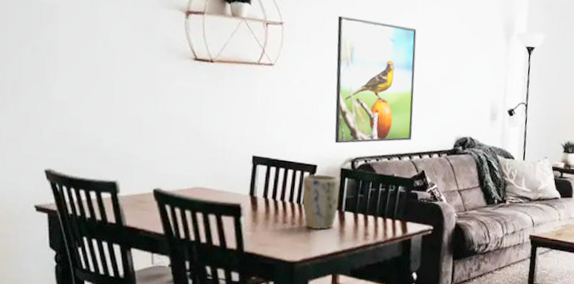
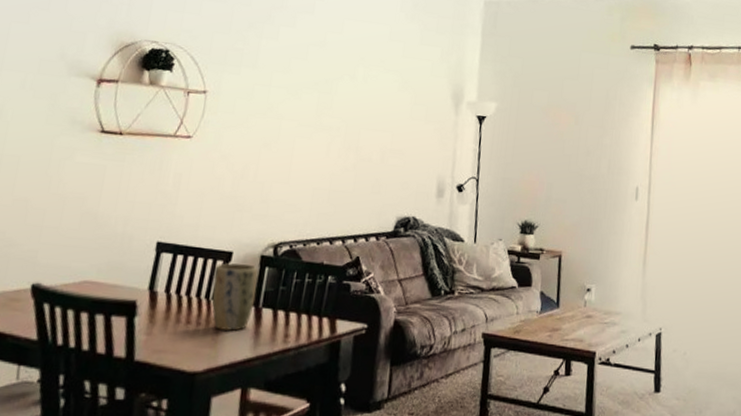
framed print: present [334,15,417,144] -> none [256,83,356,227]

